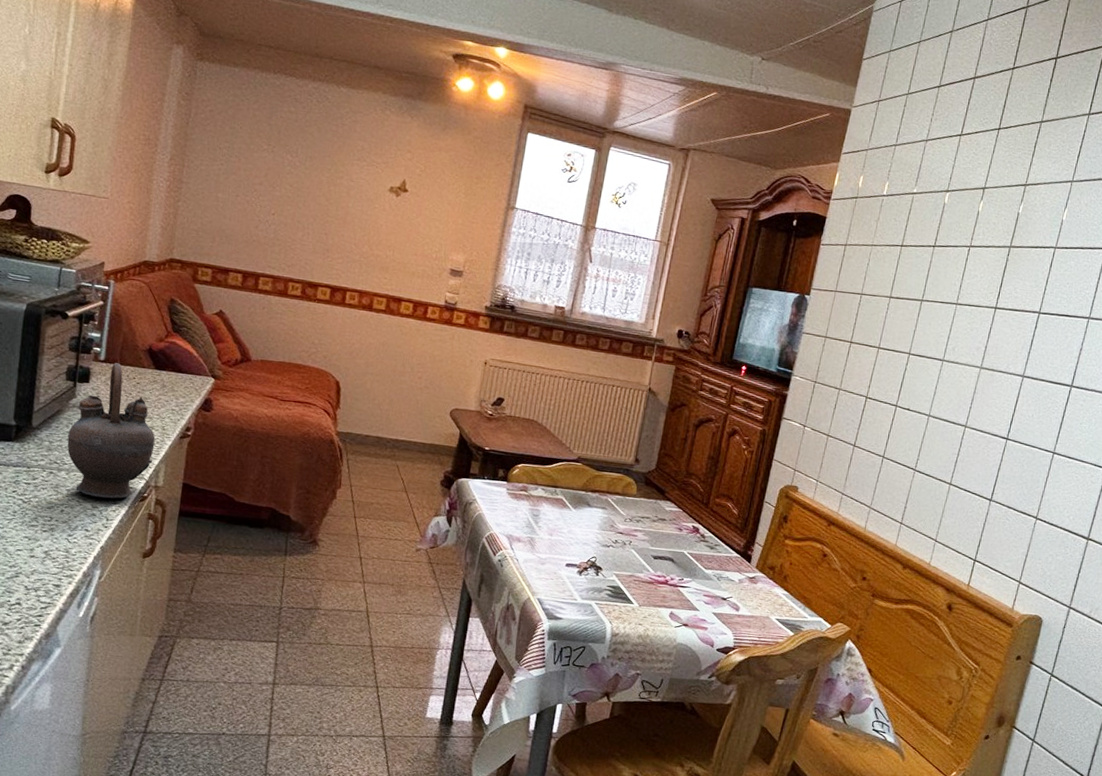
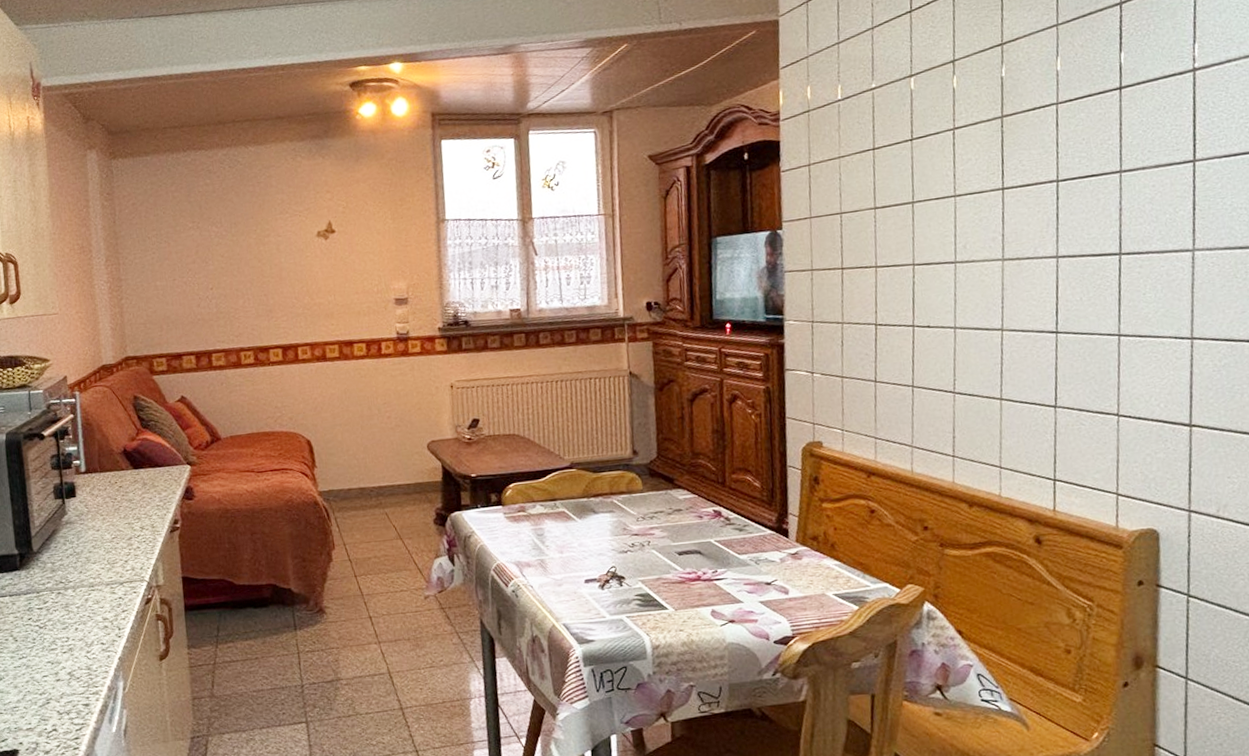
teapot: present [67,363,155,499] -> none [67,471,150,609]

